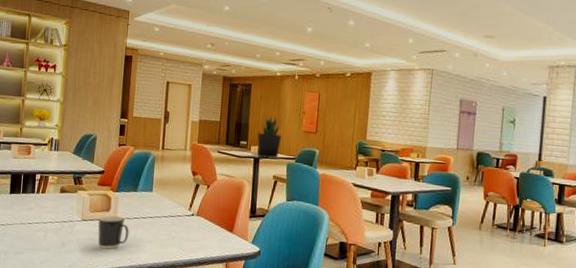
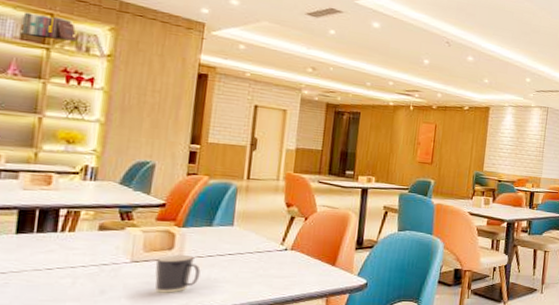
books: none [10,15,45,36] -> present [19,12,77,42]
planter: present [257,114,282,158] -> none [366,144,395,189]

